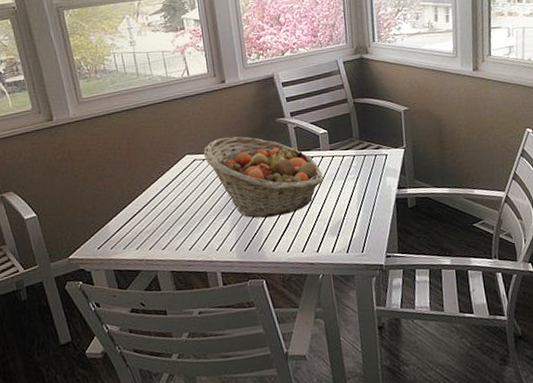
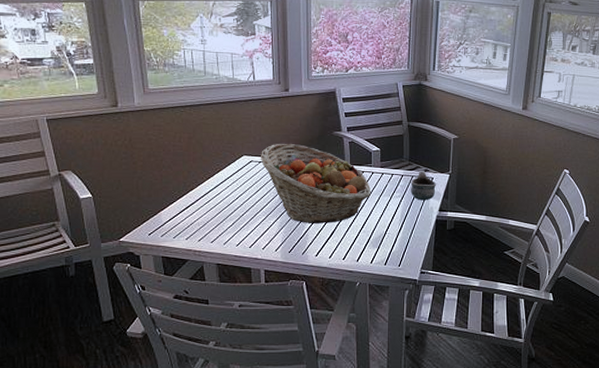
mug: none [364,148,392,180] -> present [411,171,437,201]

